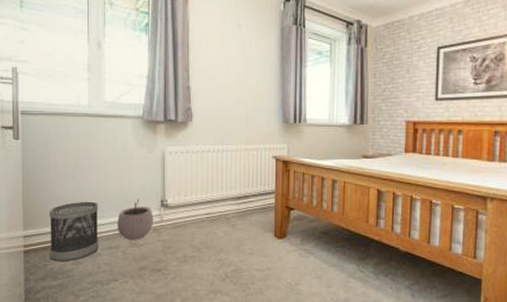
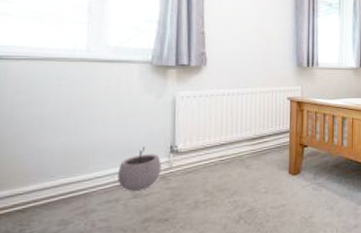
wastebasket: present [48,201,99,262] -> none [28,153,96,225]

